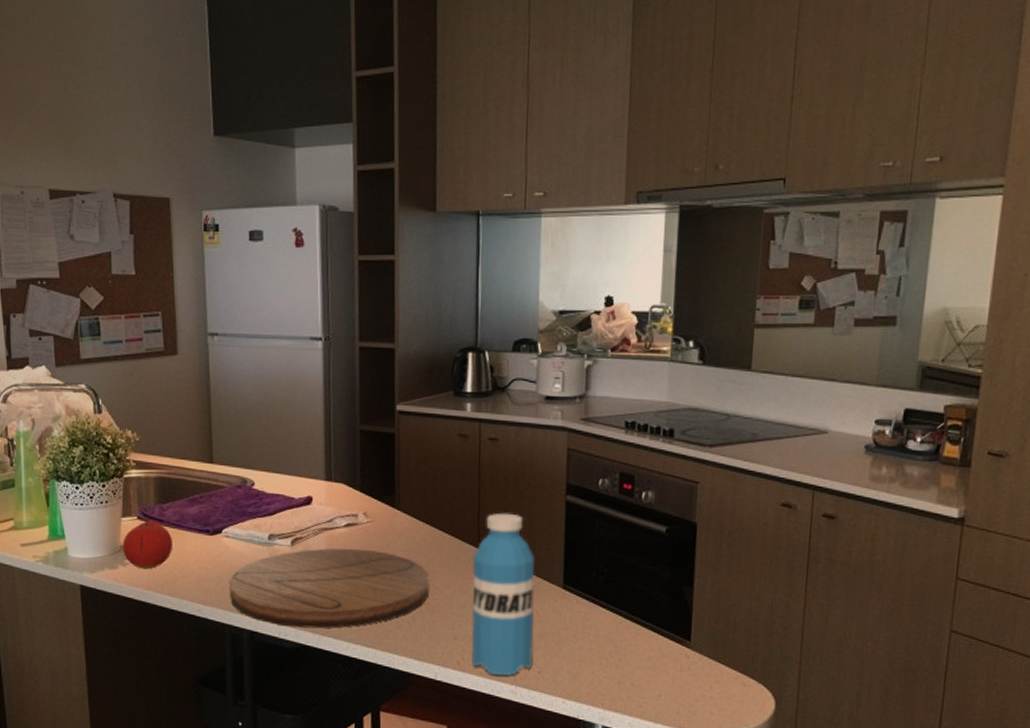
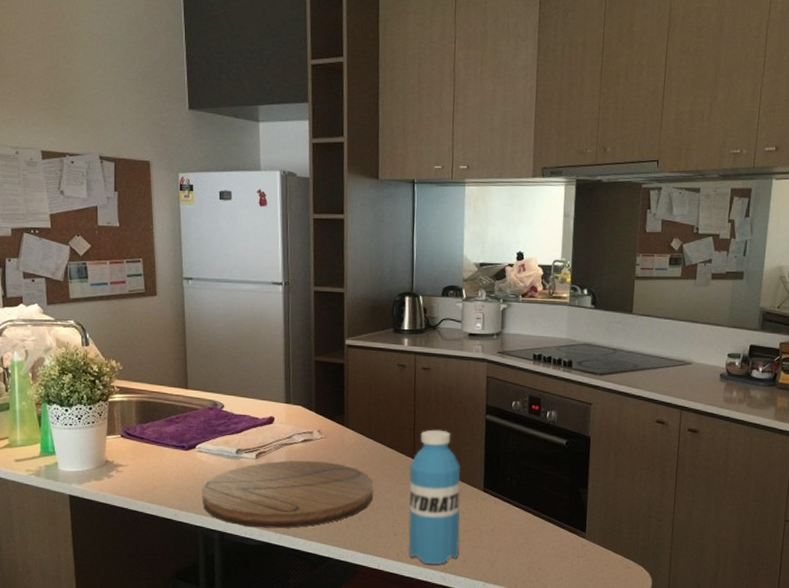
fruit: present [122,515,174,570] -> none [107,433,153,481]

